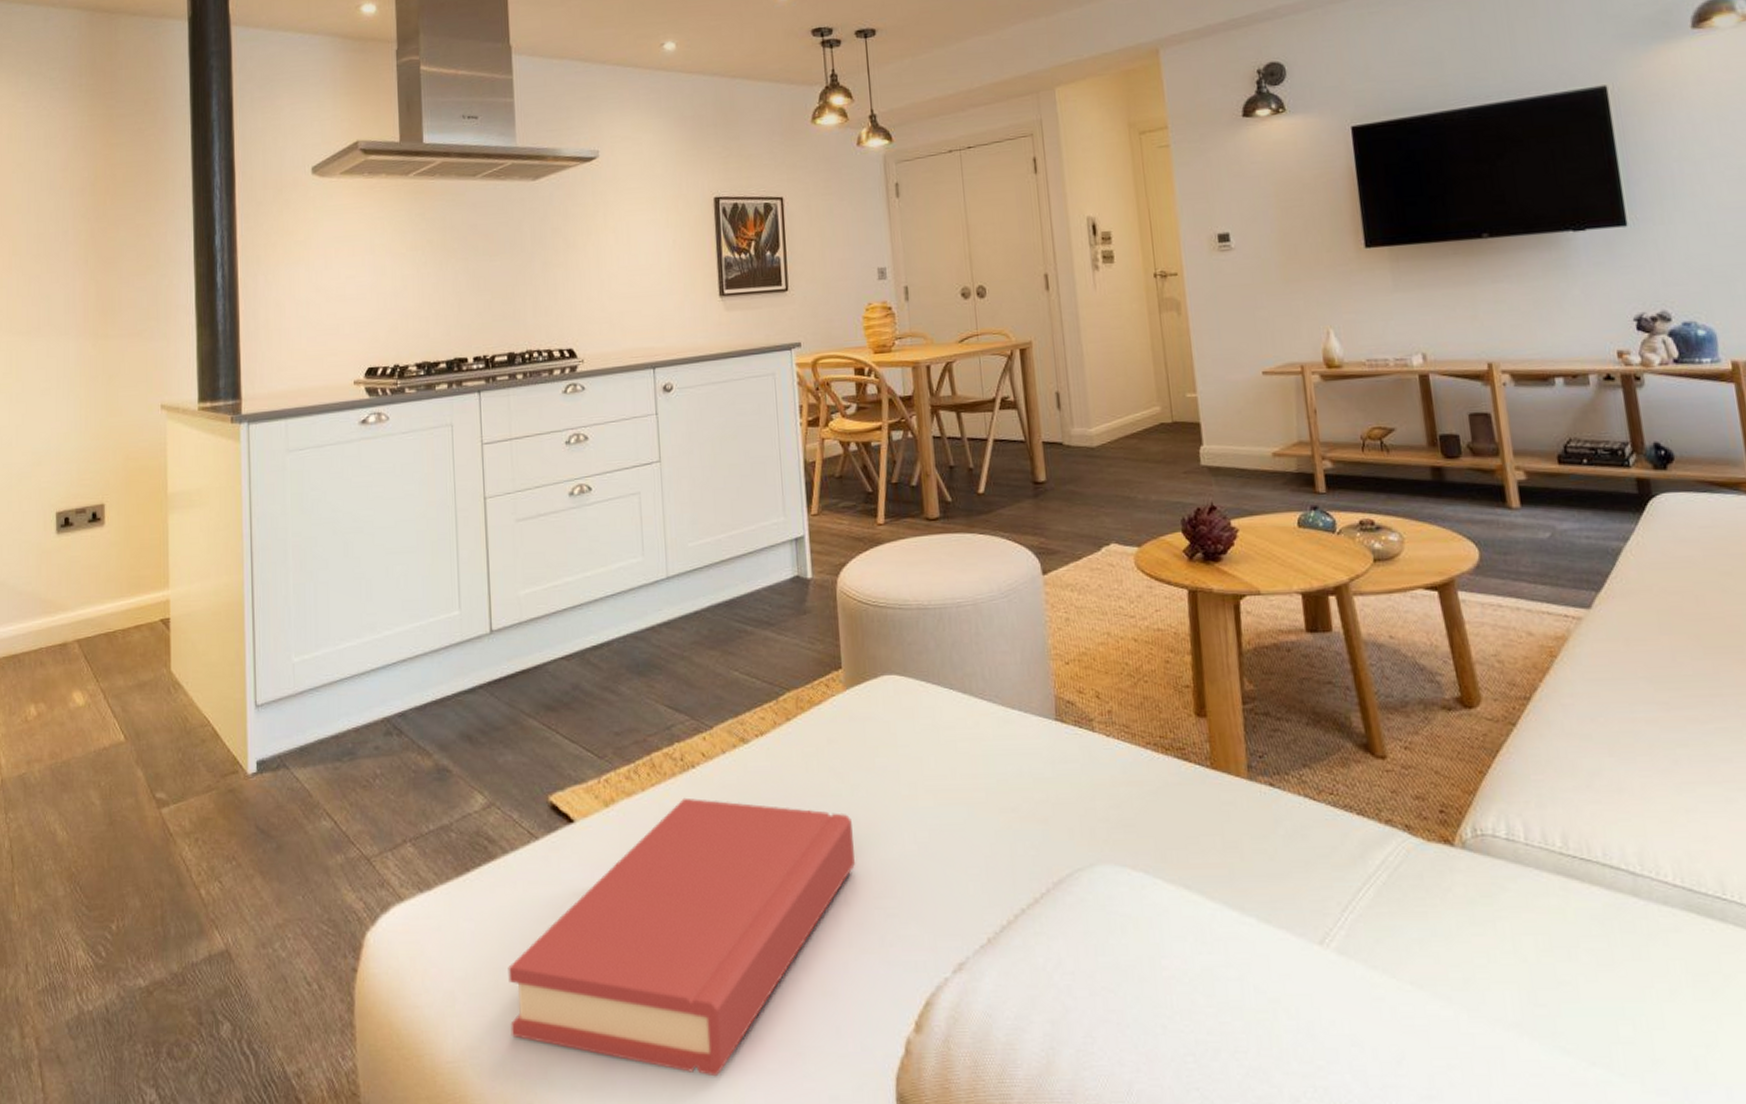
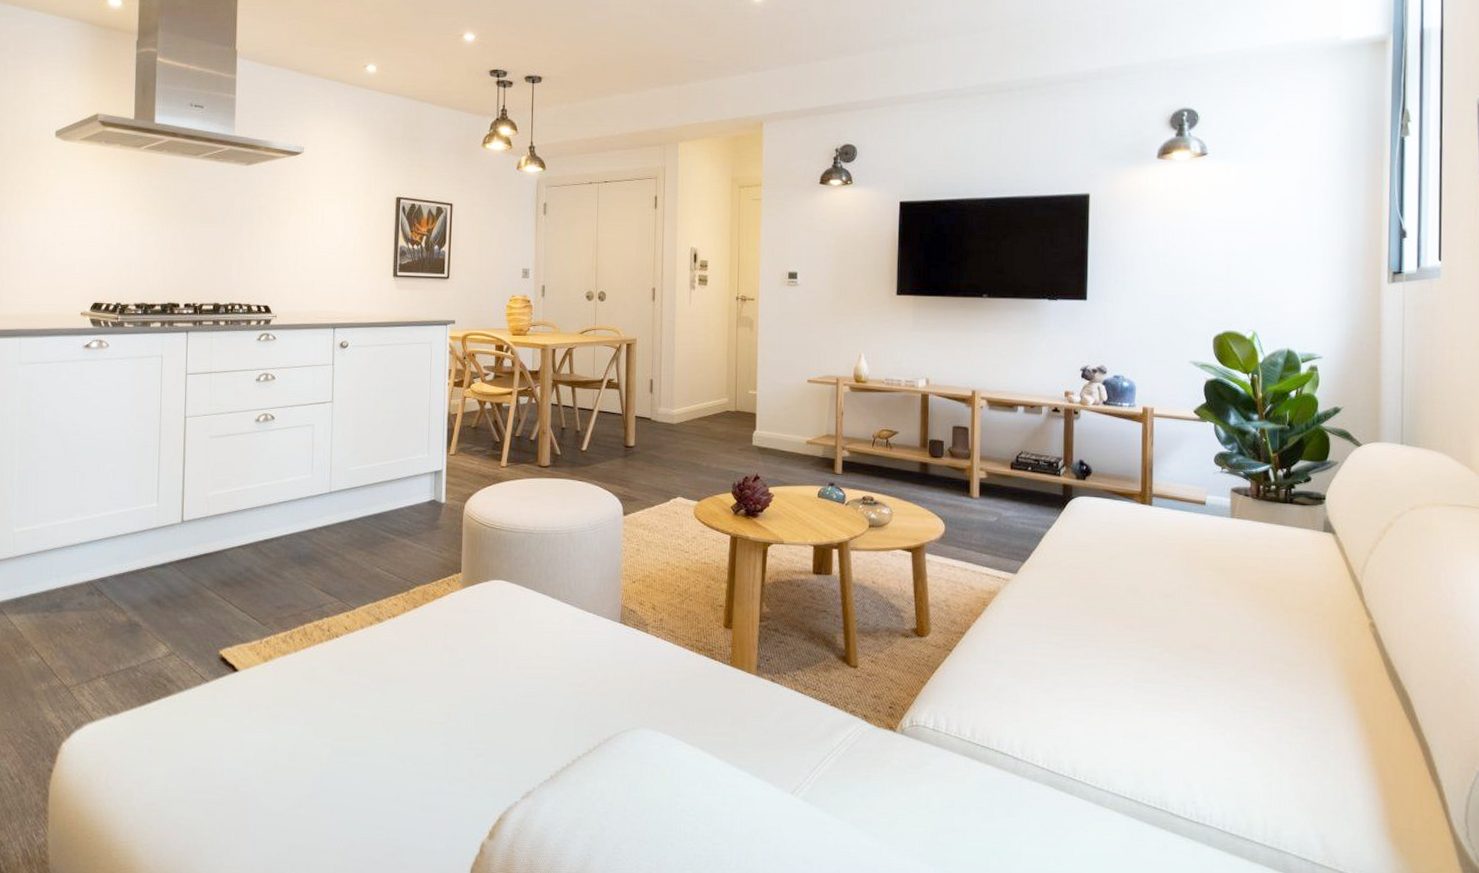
hardback book: present [508,797,856,1077] -> none [174,659,457,863]

